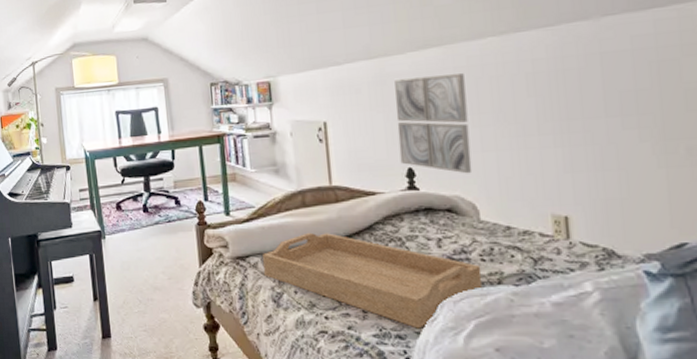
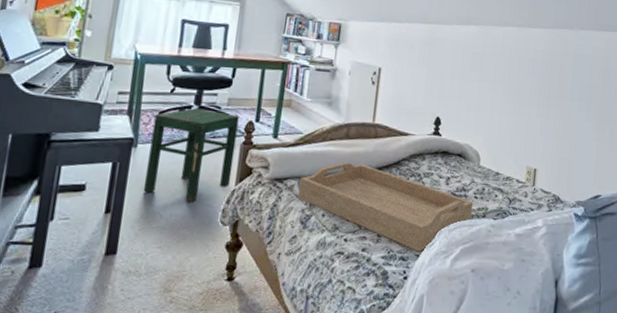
stool: none [113,195,194,286] -> present [143,108,239,202]
wall art: present [395,73,473,174] -> none [432,44,489,128]

